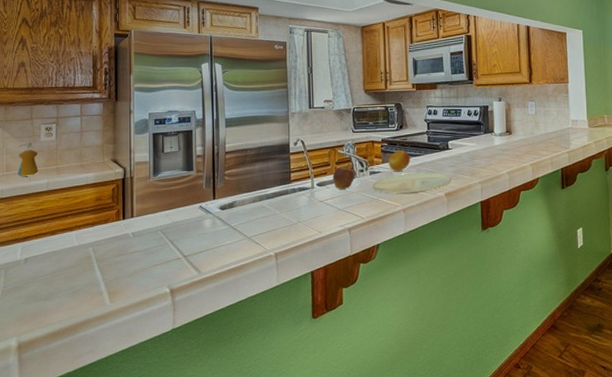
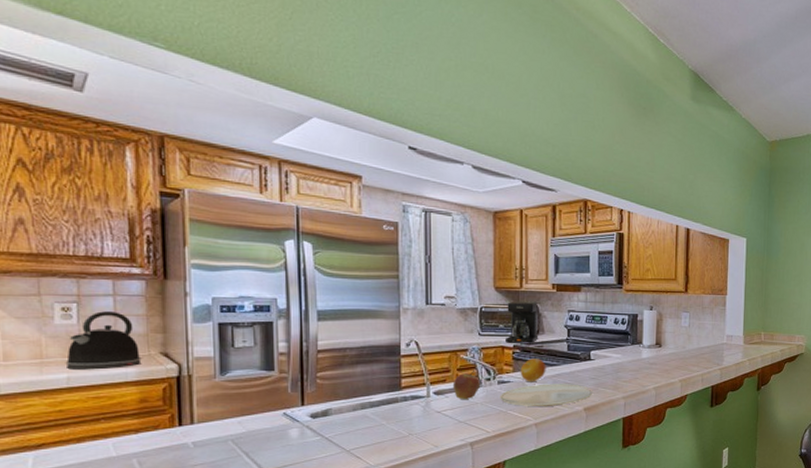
soap dispenser: present [18,142,38,176] -> none [22,325,53,368]
kettle: none [46,129,98,176] -> present [65,311,142,370]
coffee maker: none [375,100,403,138] -> present [506,301,539,343]

